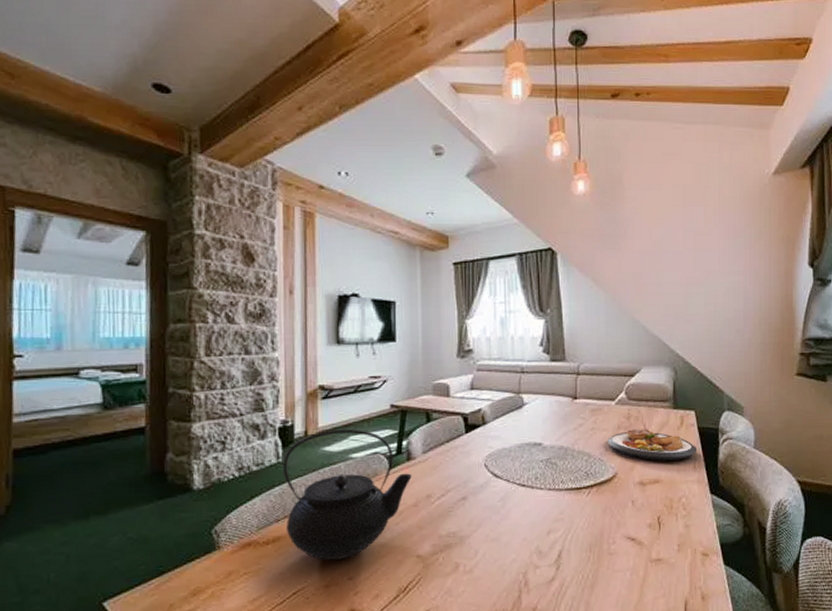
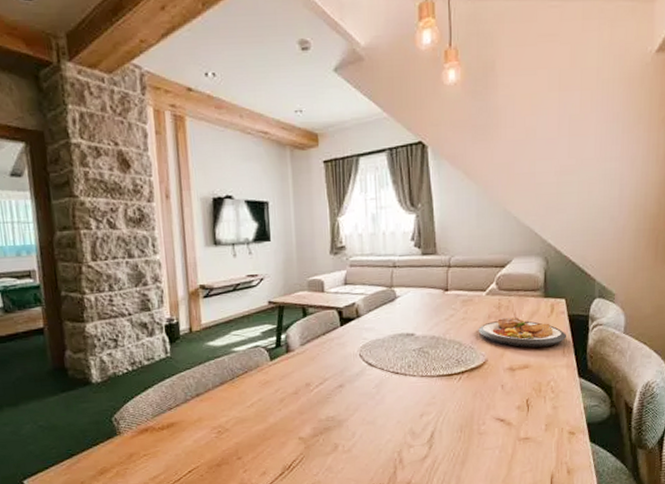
teapot: present [282,429,412,561] -> none [171,324,291,443]

